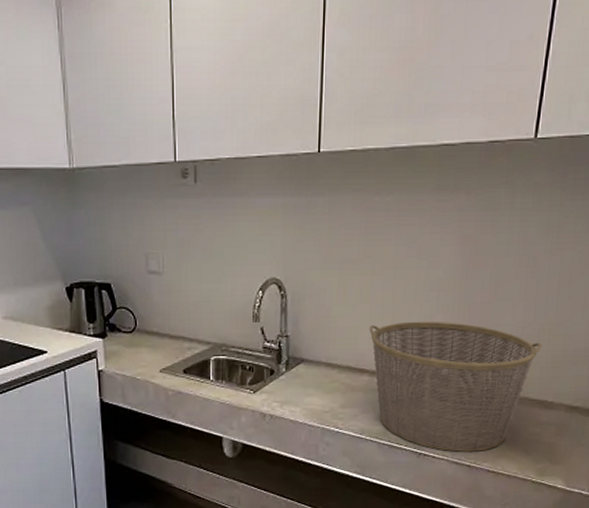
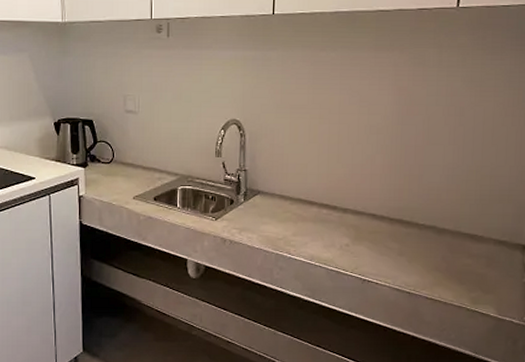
basket: present [369,321,542,452] -> none [317,160,470,279]

